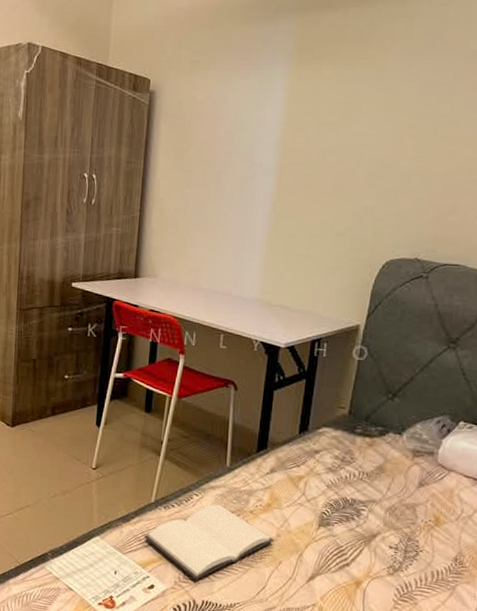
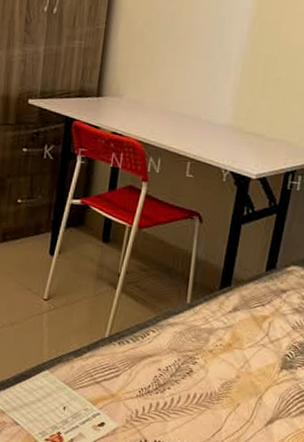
book: present [143,504,275,580] -> none [95,342,234,420]

